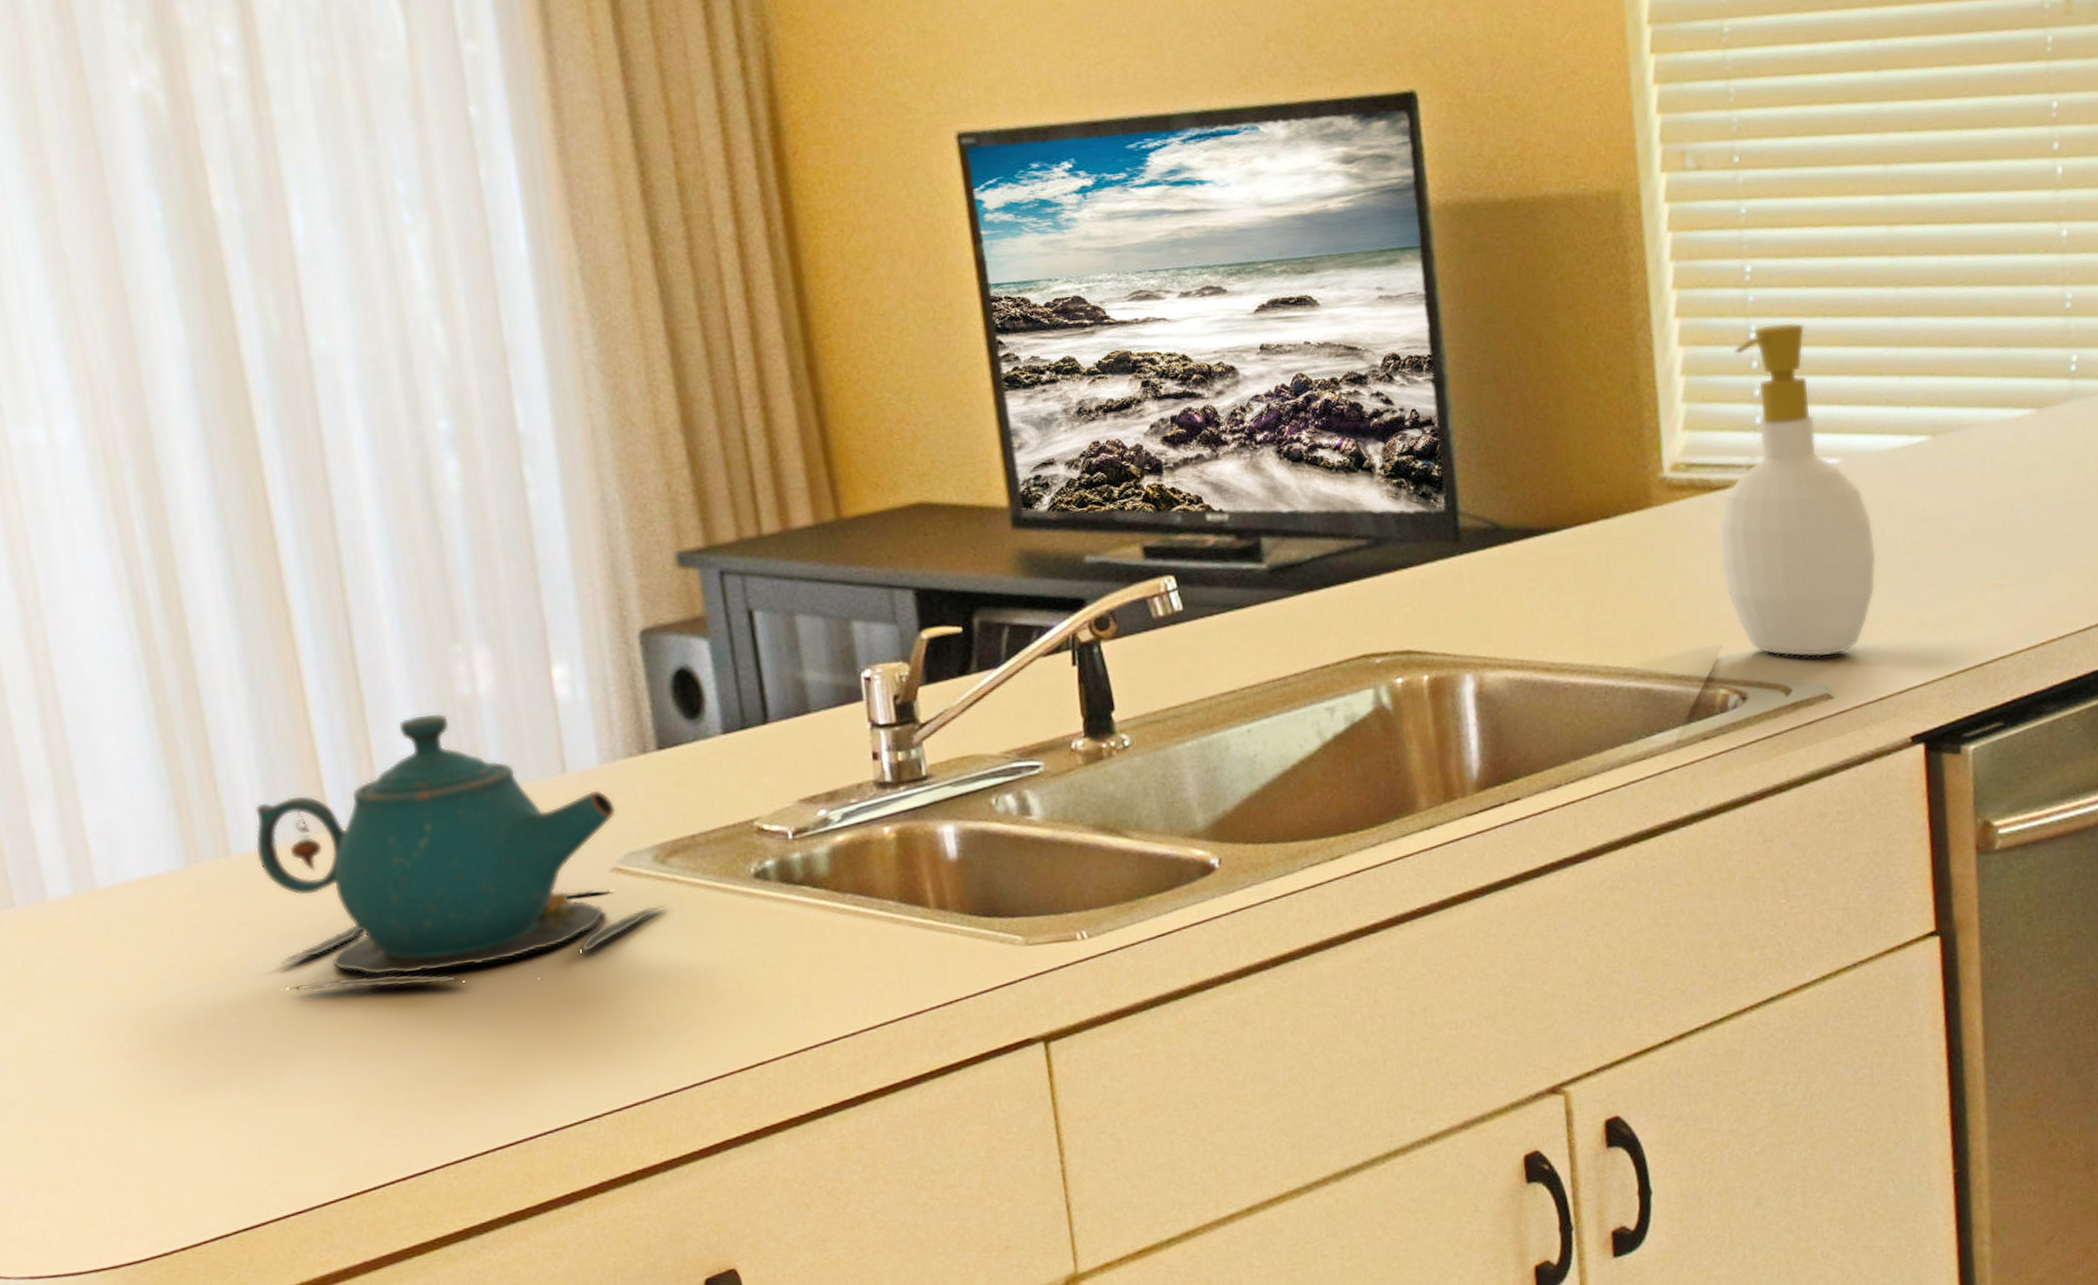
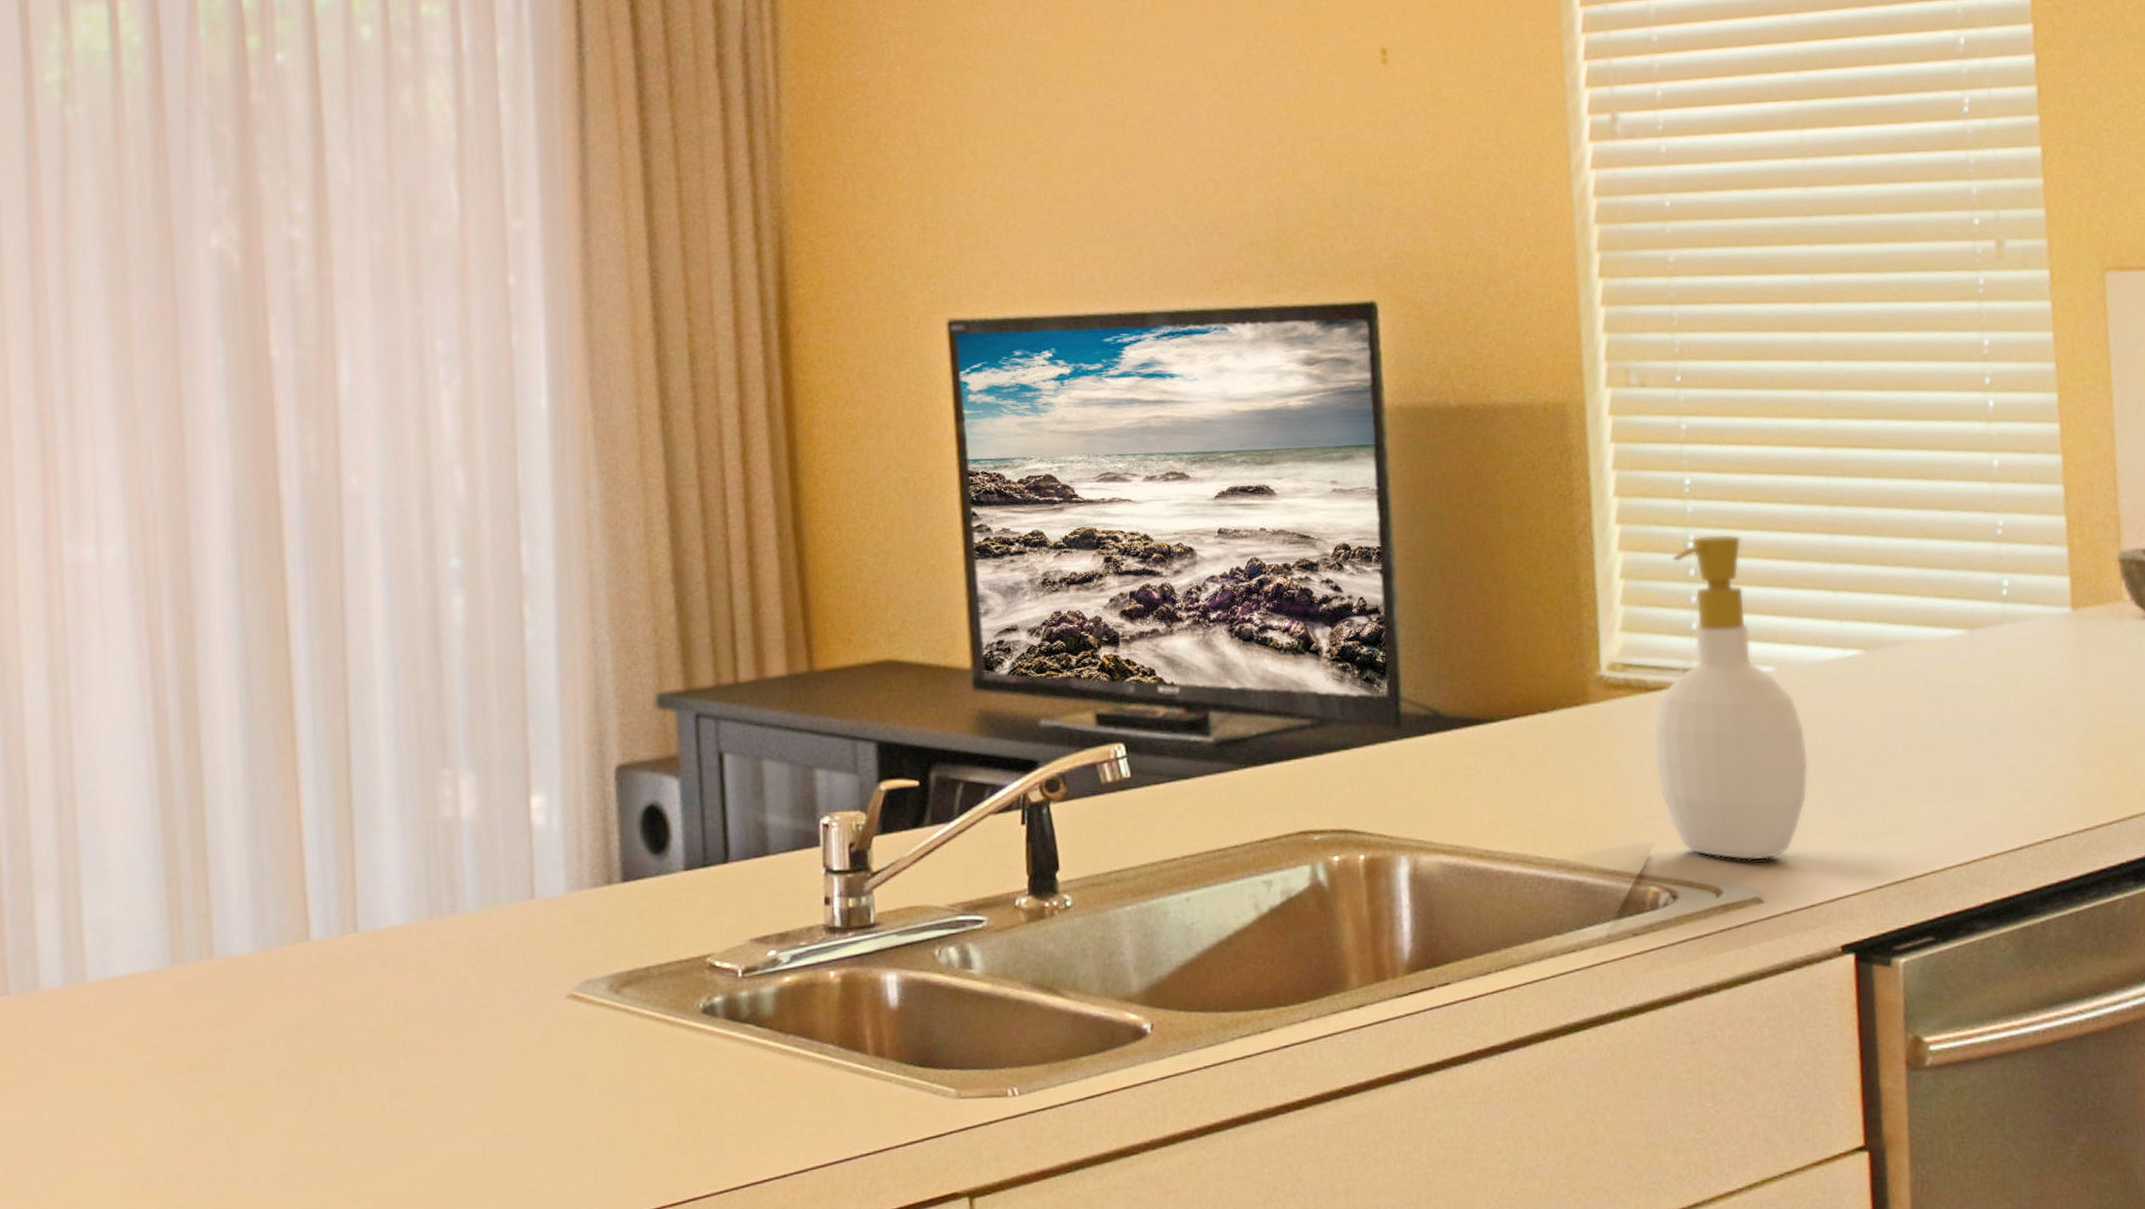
teapot: present [254,712,667,991] -> none [237,833,617,1099]

